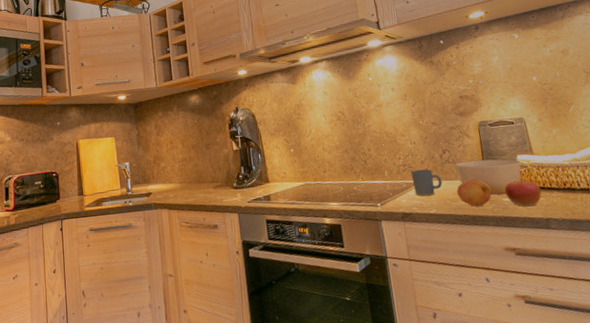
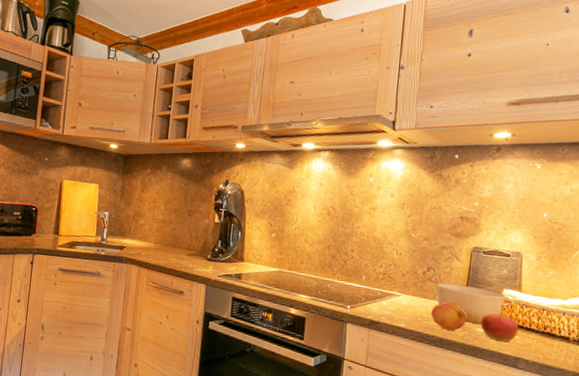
mug: present [410,169,443,197] -> none [388,281,419,310]

